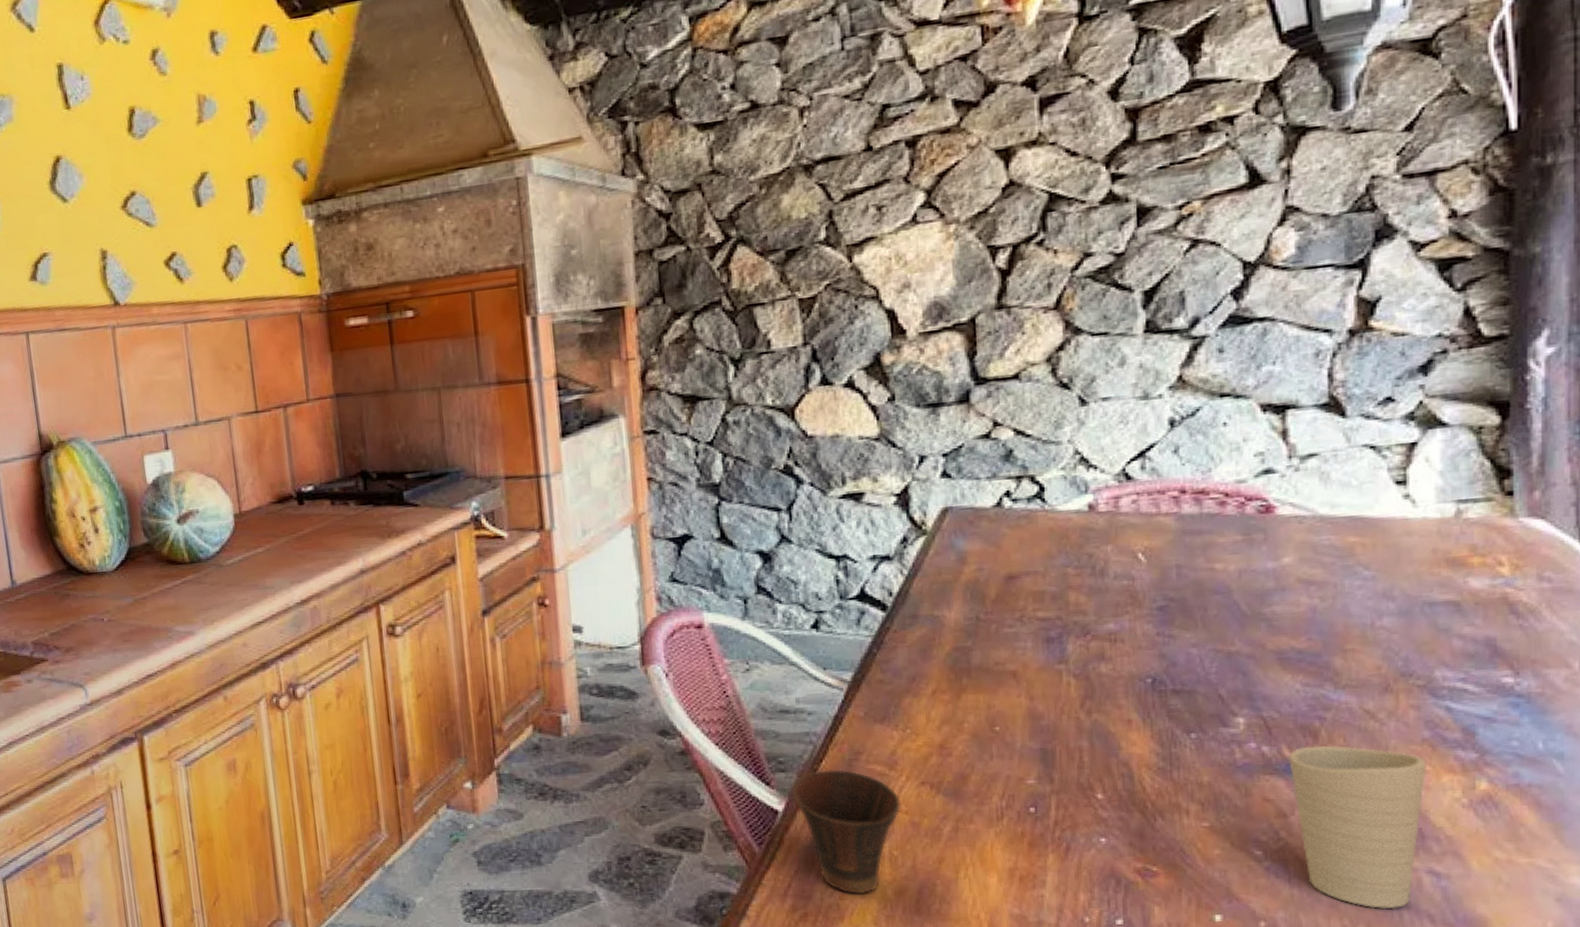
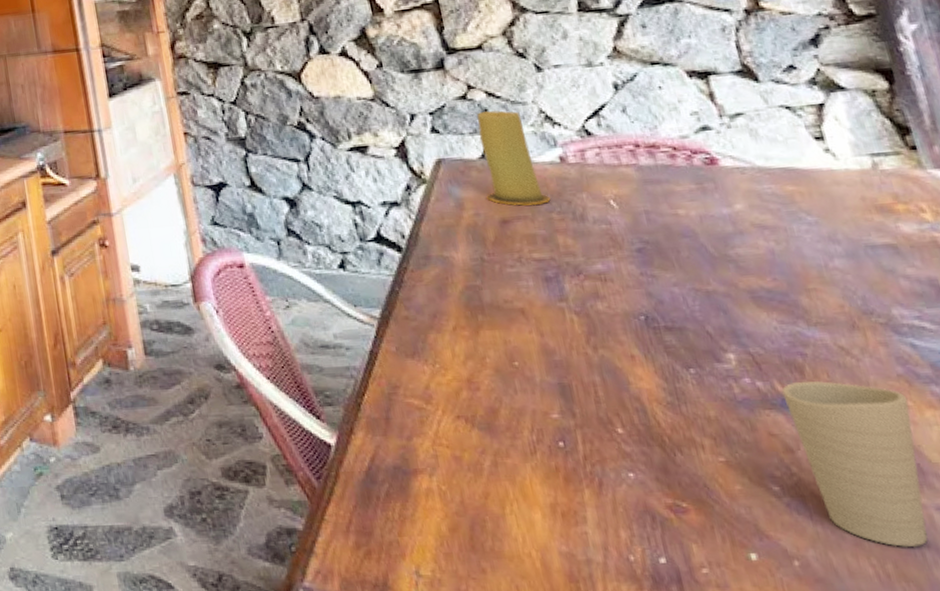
cup: present [792,769,902,895] -> none [340,403,443,531]
candle: none [995,450,1069,560] -> present [477,110,551,206]

